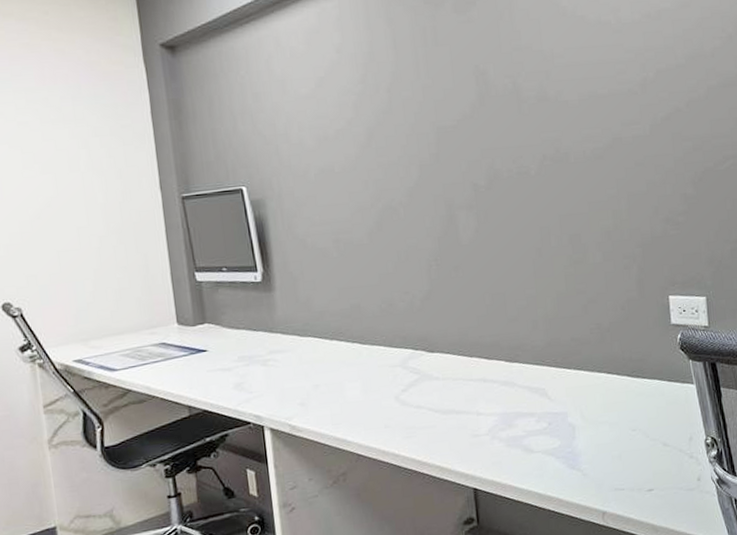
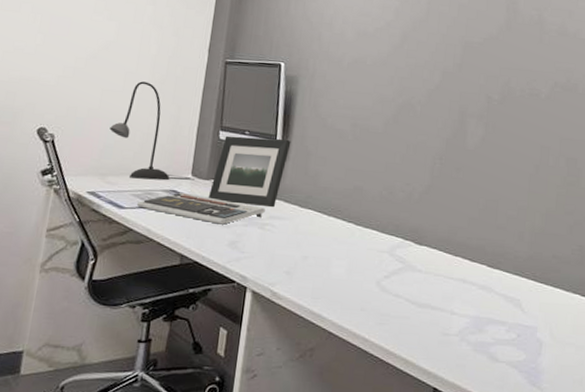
desk lamp: none [77,234,202,339] -> present [110,81,214,183]
computer keyboard: none [128,343,264,369] -> present [136,192,265,225]
picture frame: none [200,268,274,346] -> present [208,135,291,208]

